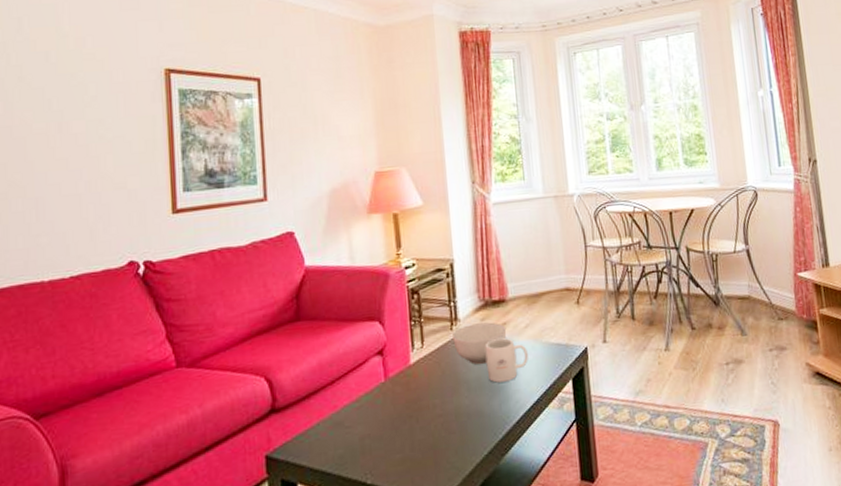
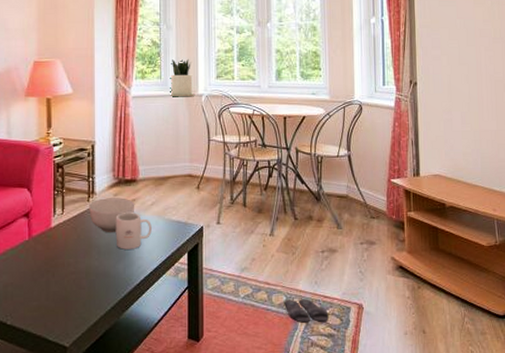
planter: none [535,155,564,200] -> present [169,59,194,97]
slippers: none [688,420,741,449] -> present [284,299,329,323]

